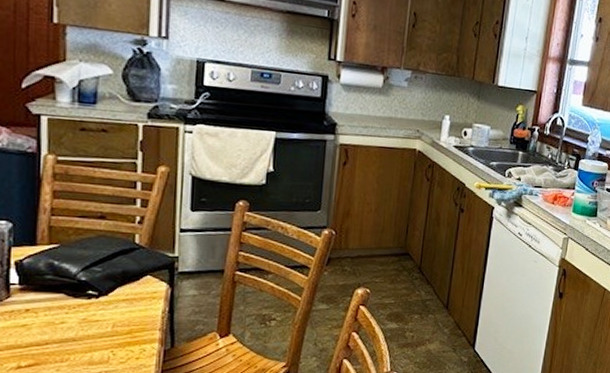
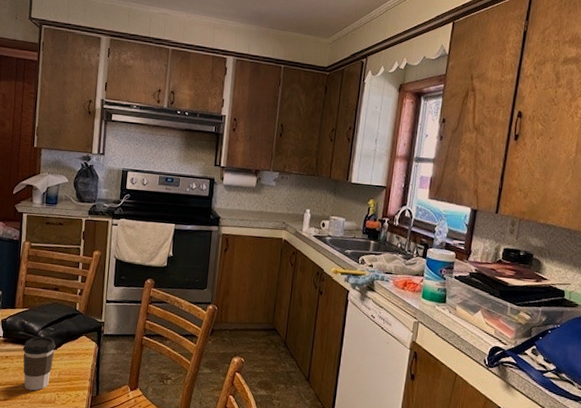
coffee cup: none [53,279,107,351] -> present [22,336,56,391]

